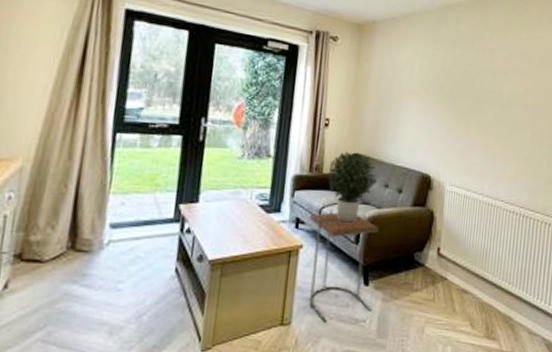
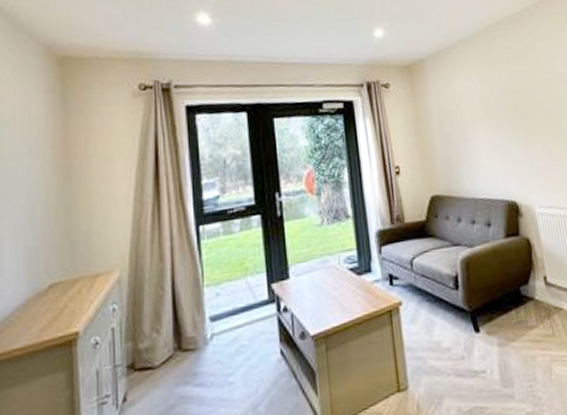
side table: present [309,209,379,322] -> none [402,257,490,381]
potted plant: present [326,151,376,225] -> none [409,194,460,272]

